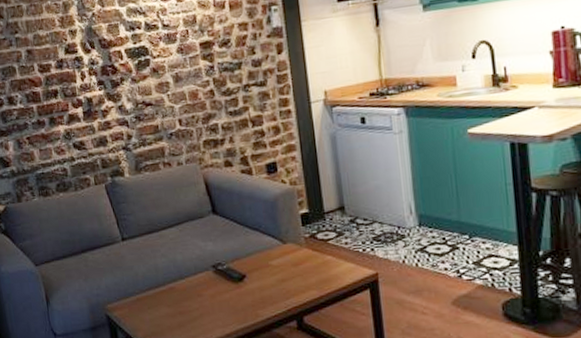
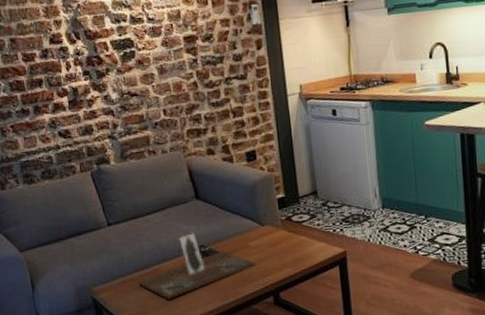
decorative tray: none [153,250,277,320] -> present [138,233,255,299]

